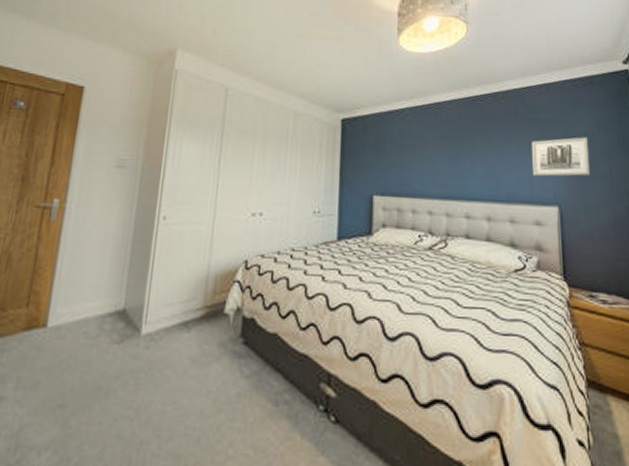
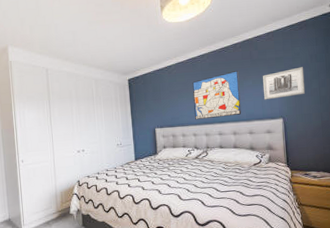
wall art: none [433,129,500,193] -> present [192,71,242,120]

